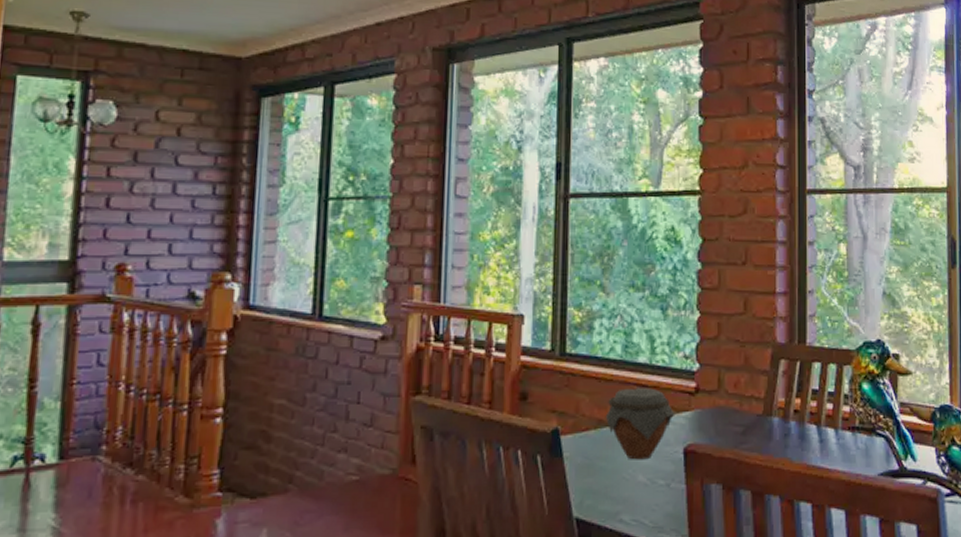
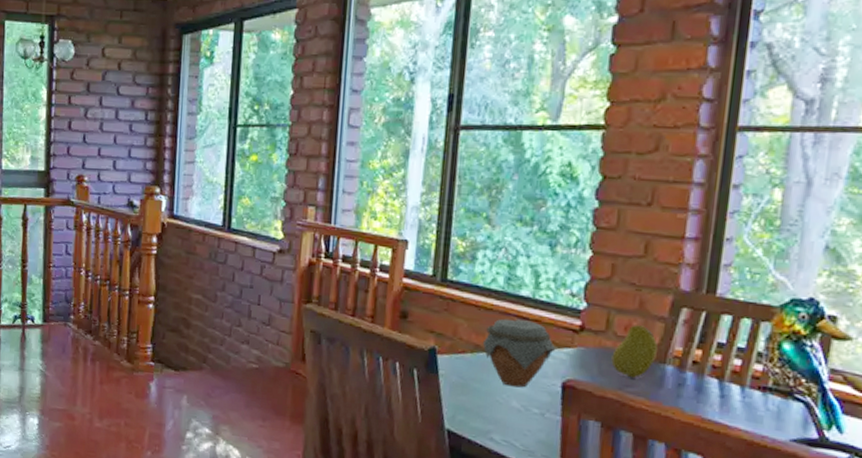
fruit: none [725,381,764,435] -> present [611,325,658,378]

